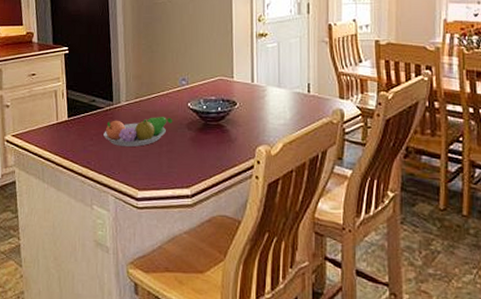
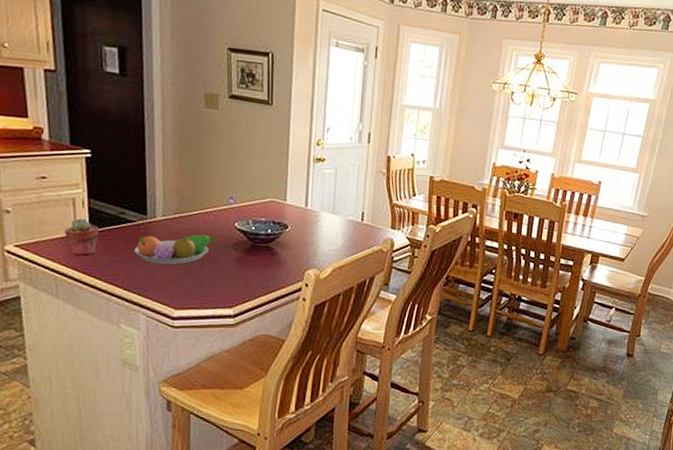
potted succulent: none [49,108,76,142] -> present [64,218,100,256]

